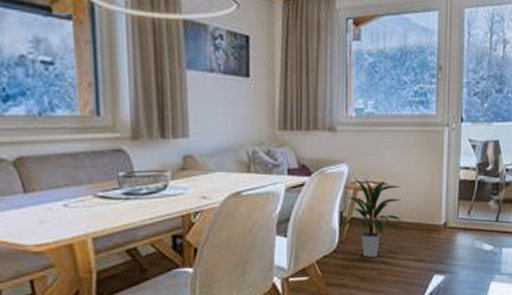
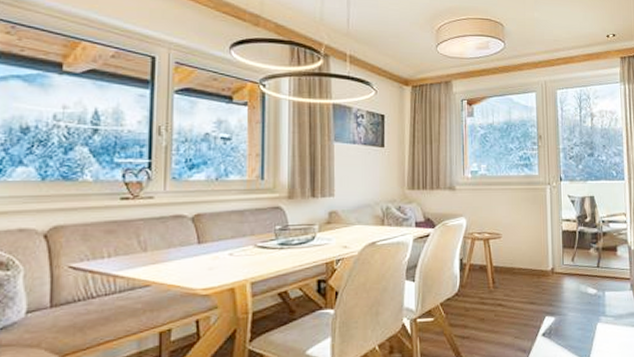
indoor plant: present [342,177,402,258] -> none [462,228,514,301]

